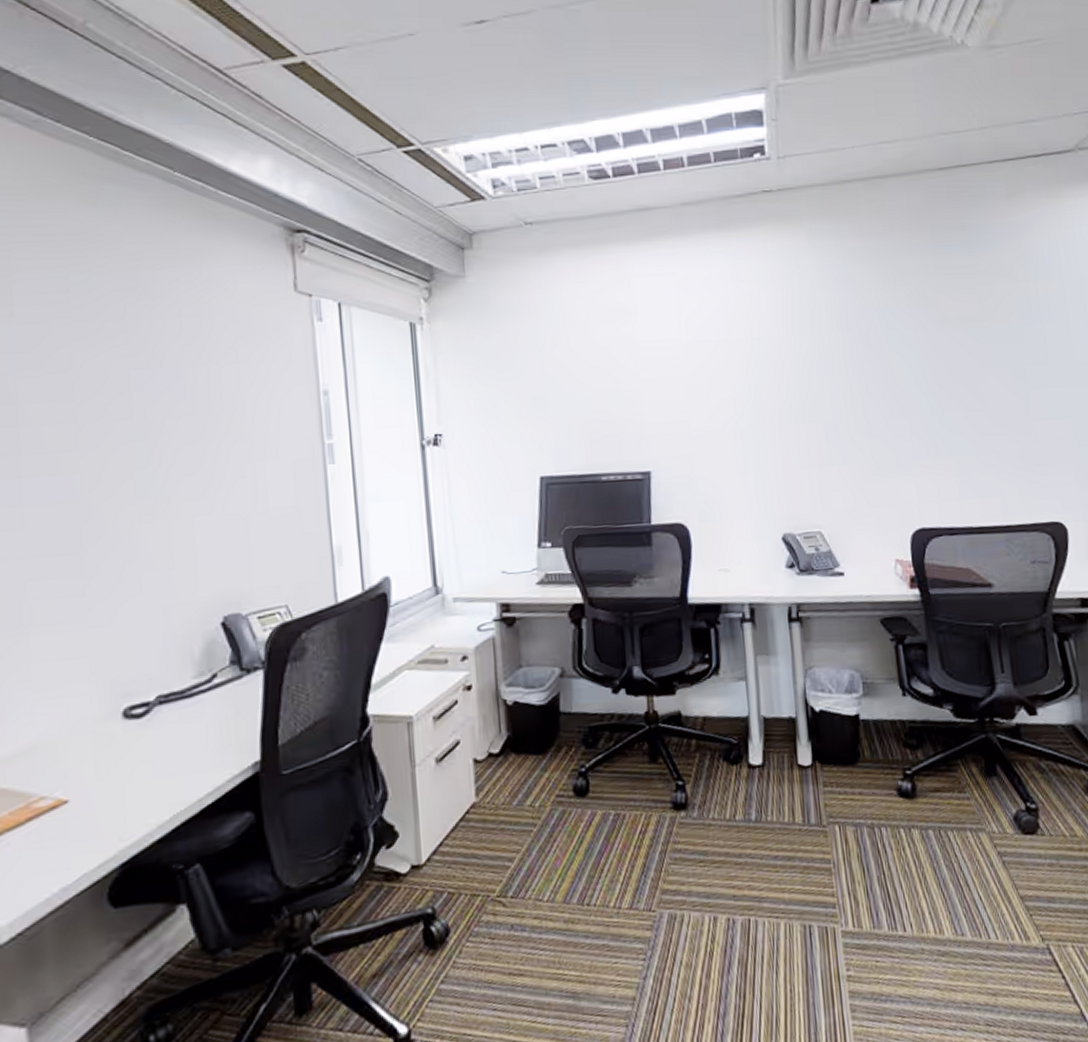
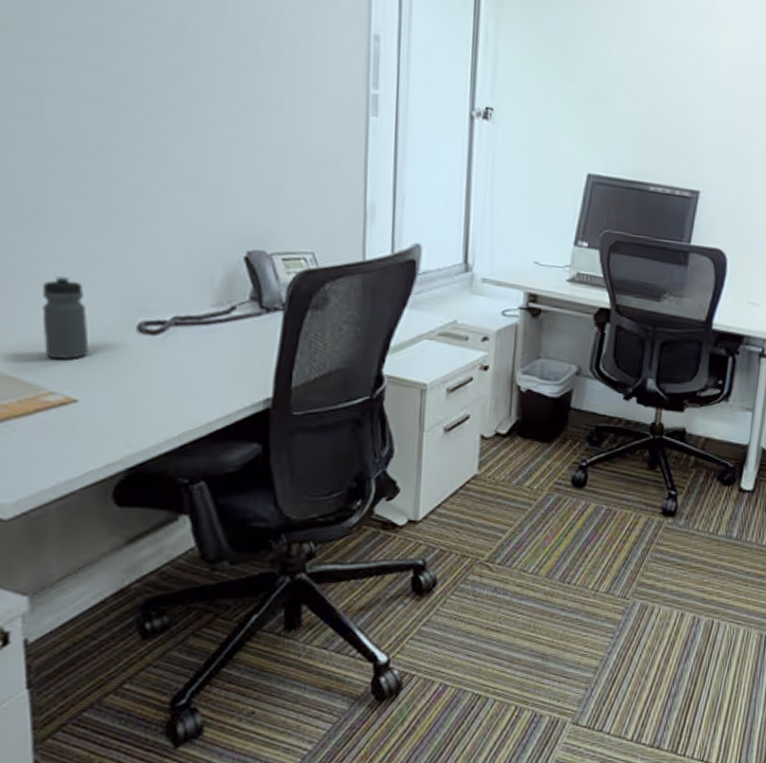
water bottle: none [29,676,77,762] -> present [42,276,89,360]

